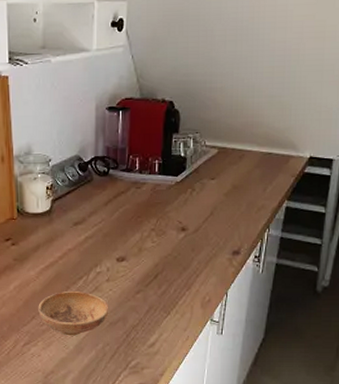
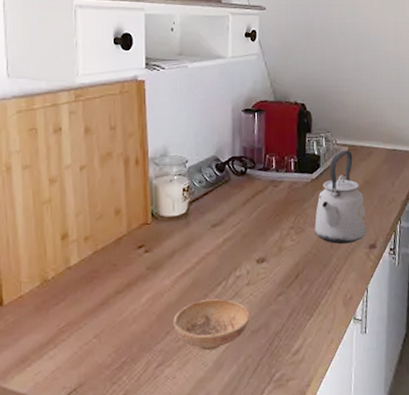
kettle: none [175,153,231,249] -> present [314,150,366,245]

